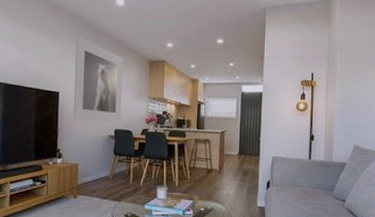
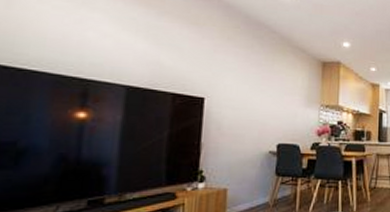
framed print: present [73,35,123,122] -> none [222,28,289,135]

